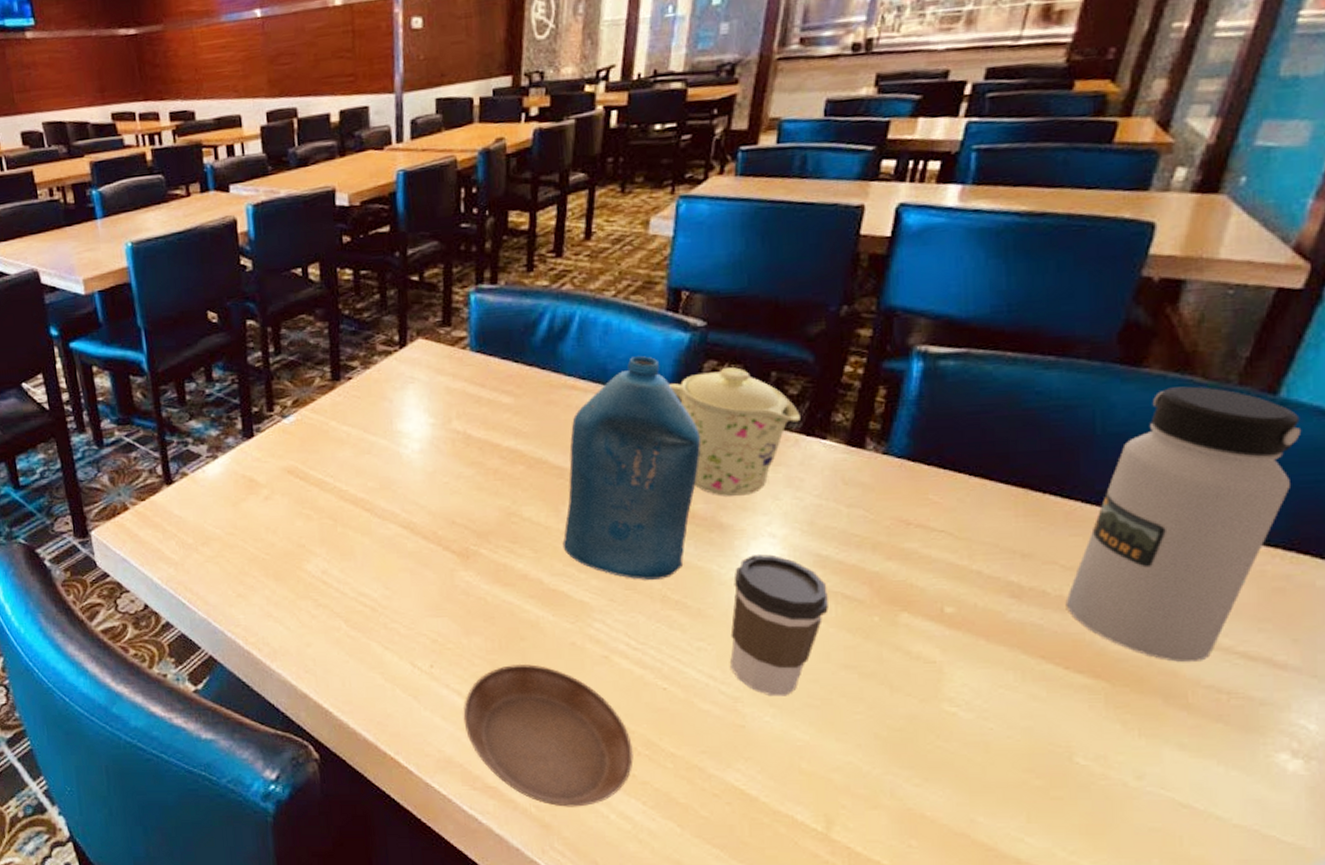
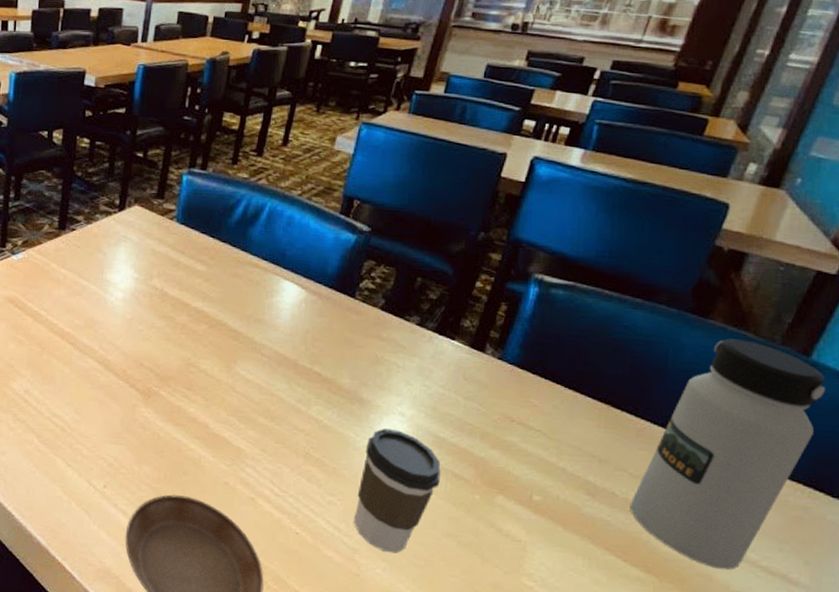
bottle: present [562,356,701,580] -> none [229,248,354,439]
mug: present [669,367,800,496] -> none [334,268,436,377]

